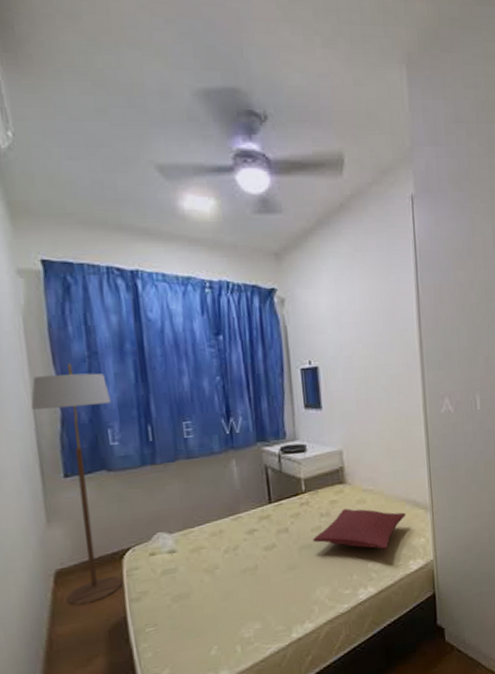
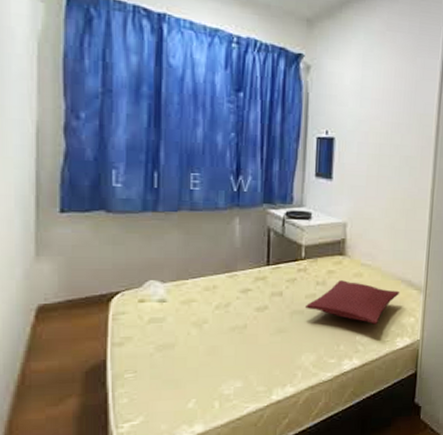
floor lamp: present [31,364,123,607] -> none [35,98,119,344]

